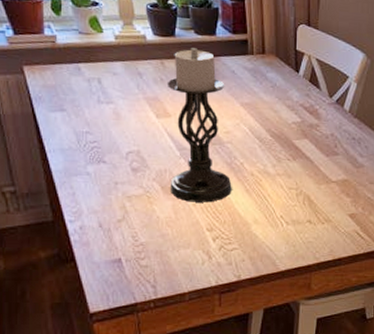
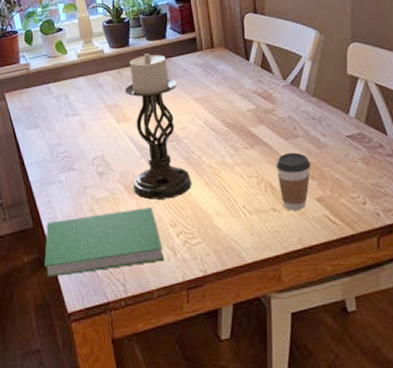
hardcover book: none [65,208,198,276] -> present [44,206,163,278]
coffee cup: none [315,168,348,224] -> present [276,152,311,211]

